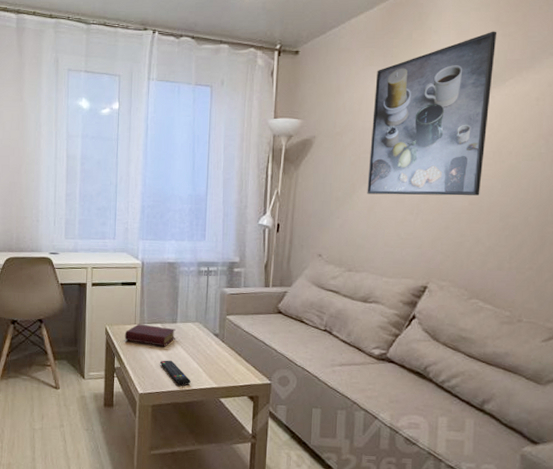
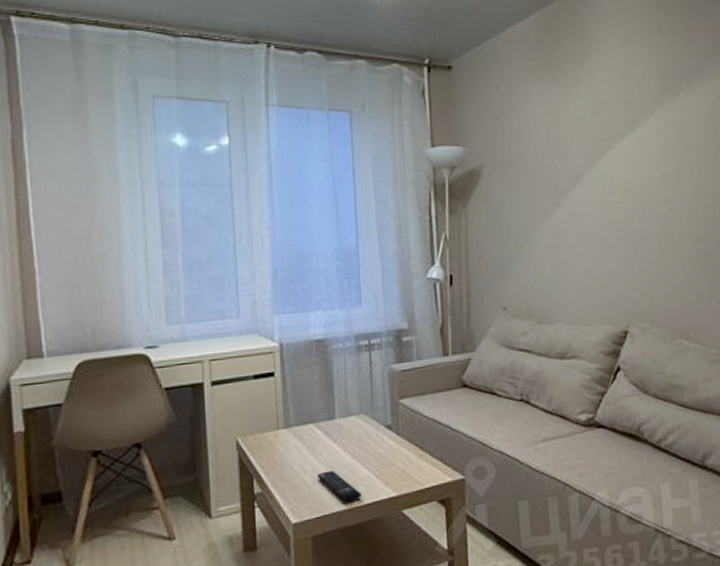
book: present [124,324,176,347] -> none [264,427,335,454]
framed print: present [367,31,497,196] -> none [542,40,668,230]

